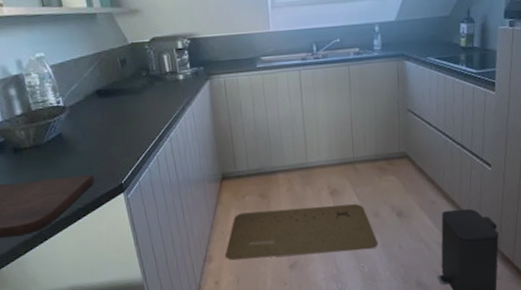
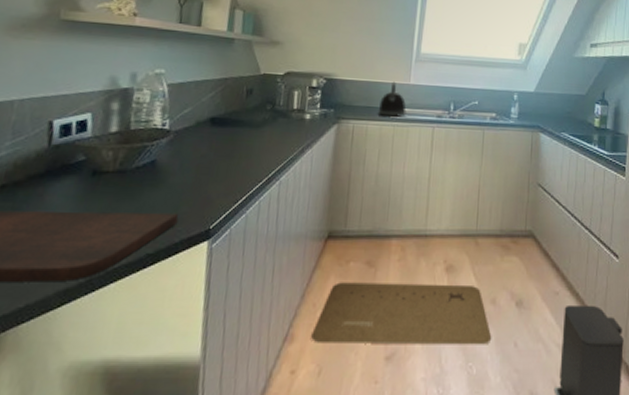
kettle: none [244,31,272,68] -> present [378,81,406,118]

